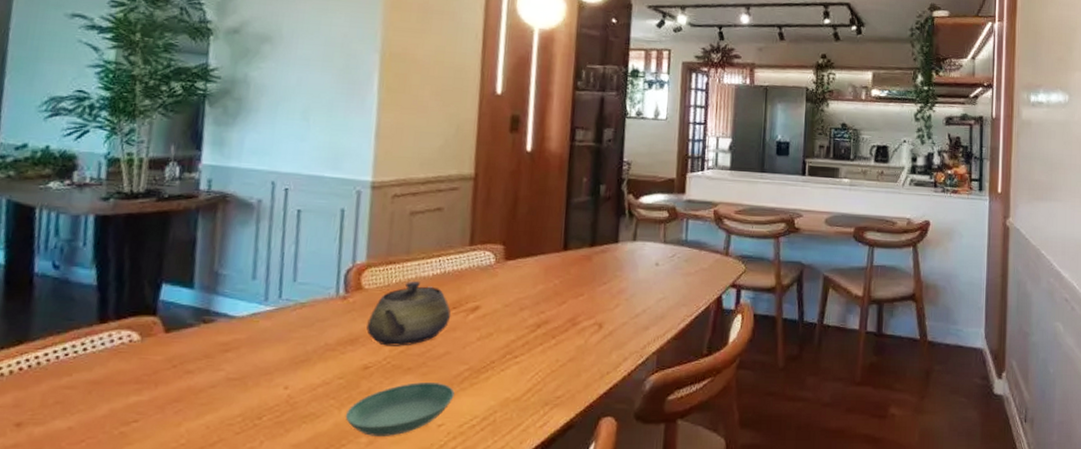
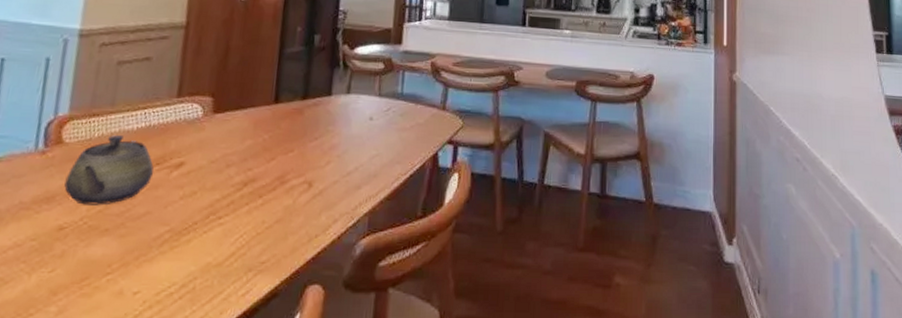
saucer: present [345,382,455,436] -> none [35,245,153,305]

